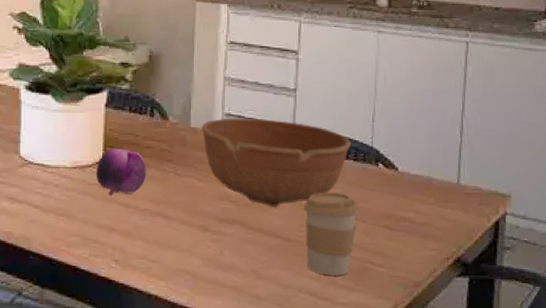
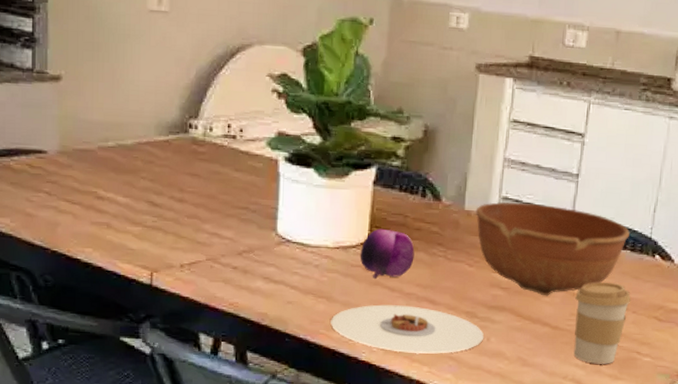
plate: none [71,221,217,268] -> present [331,304,484,354]

